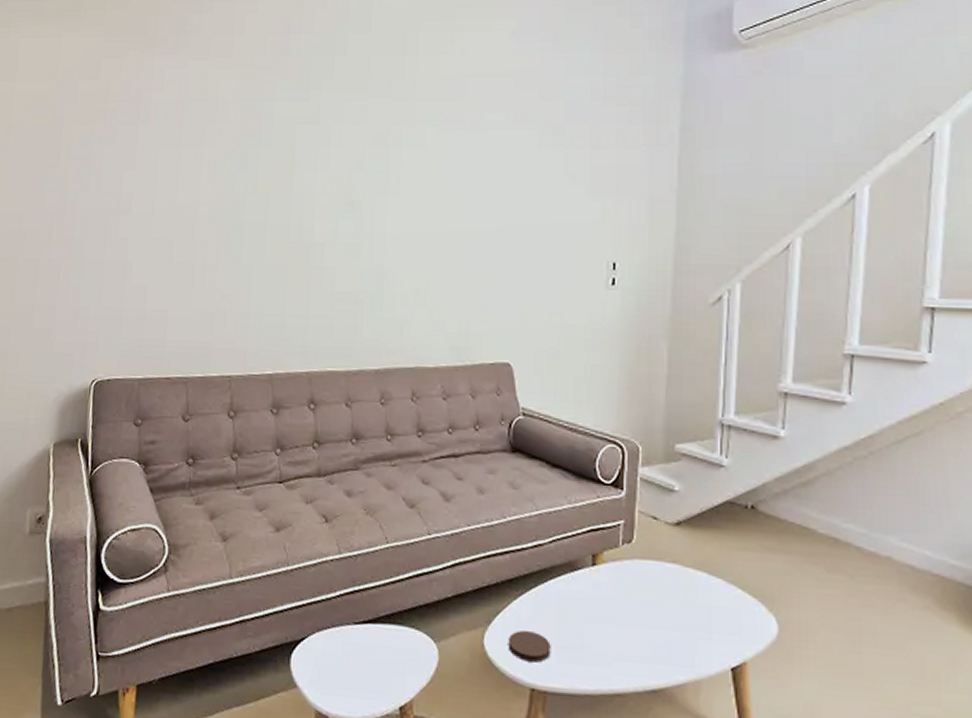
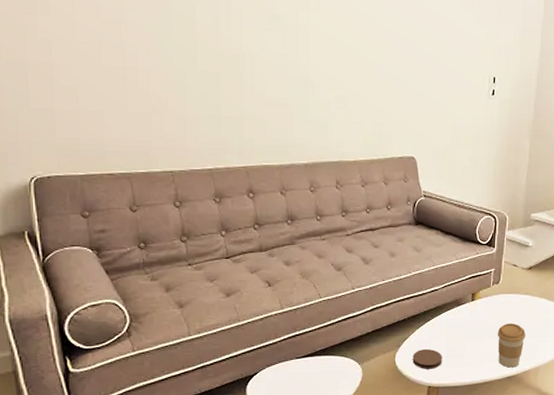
coffee cup: none [632,605,676,677] -> present [497,323,526,368]

